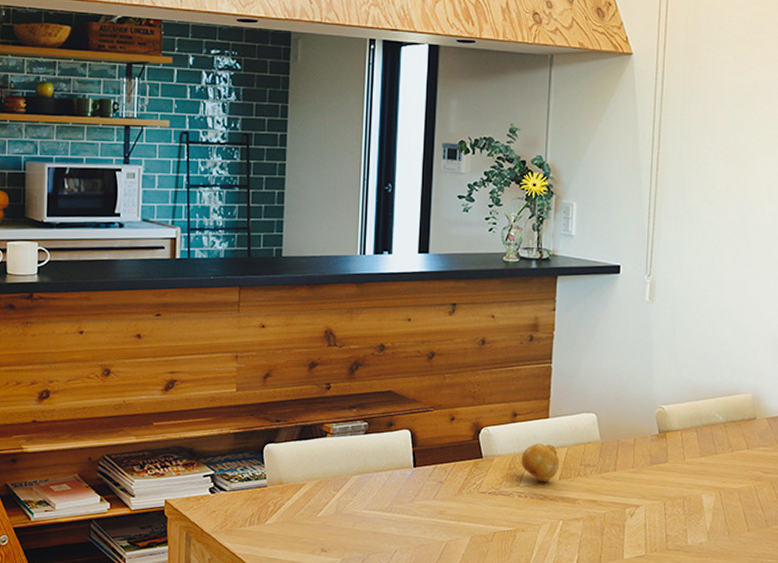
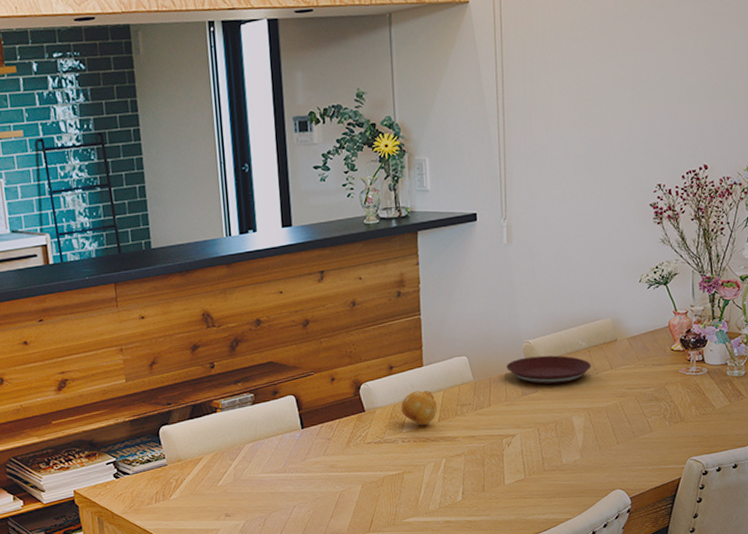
plate: none [636,423,728,457] -> present [506,355,592,385]

